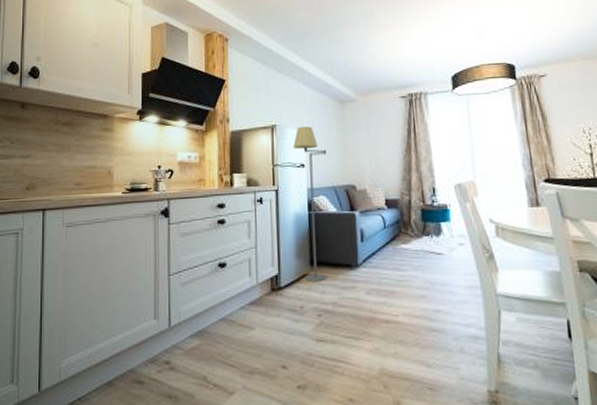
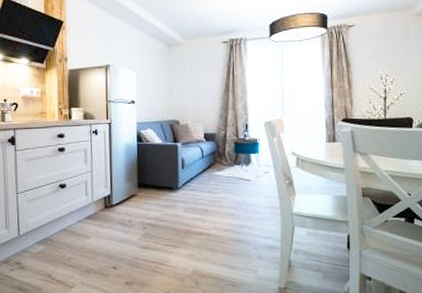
floor lamp: present [293,126,327,282] -> none [125,66,155,202]

